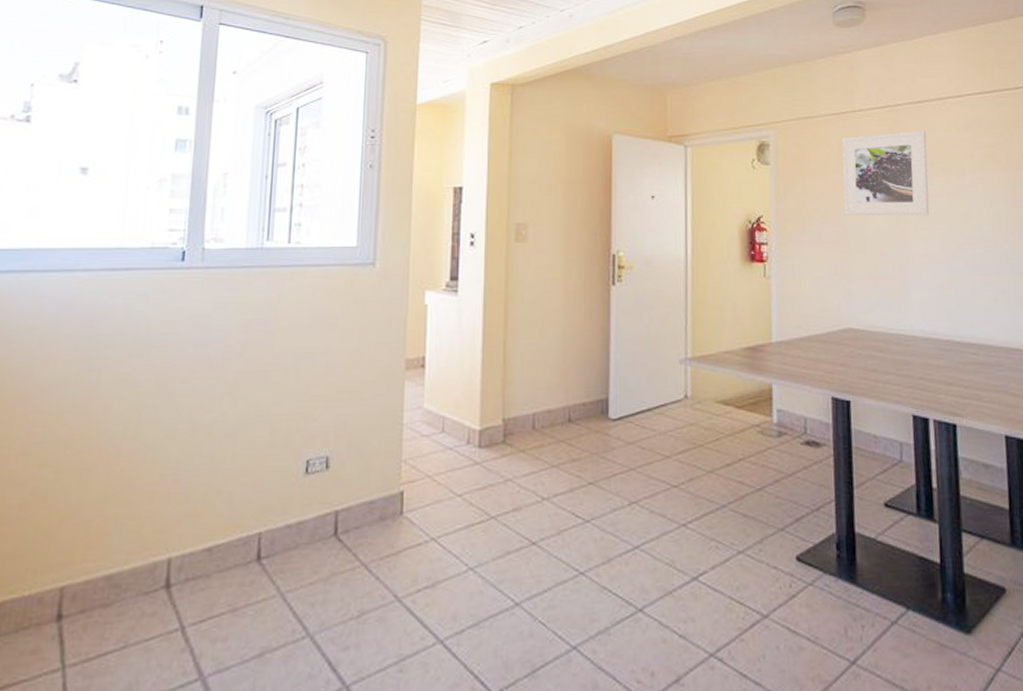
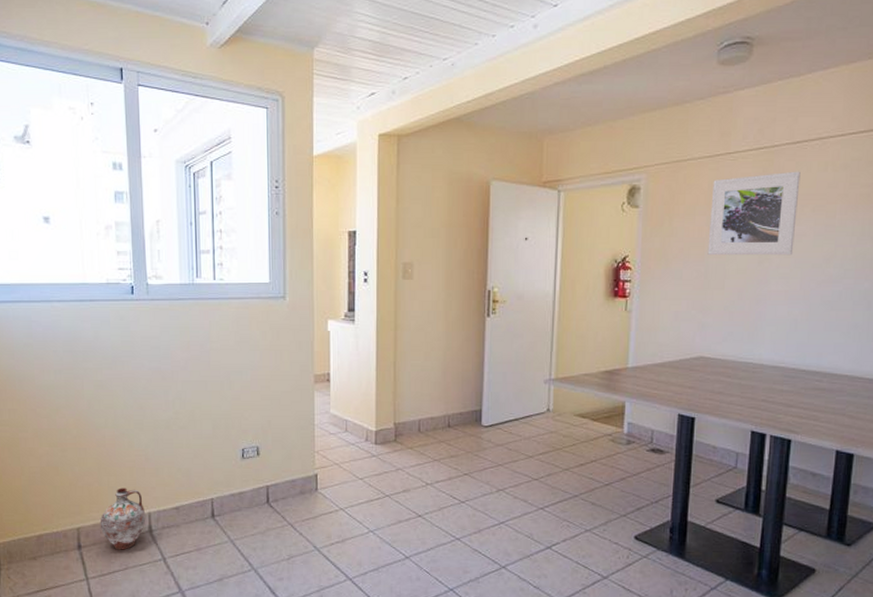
ceramic jug: none [95,523,164,619] -> present [100,488,146,550]

